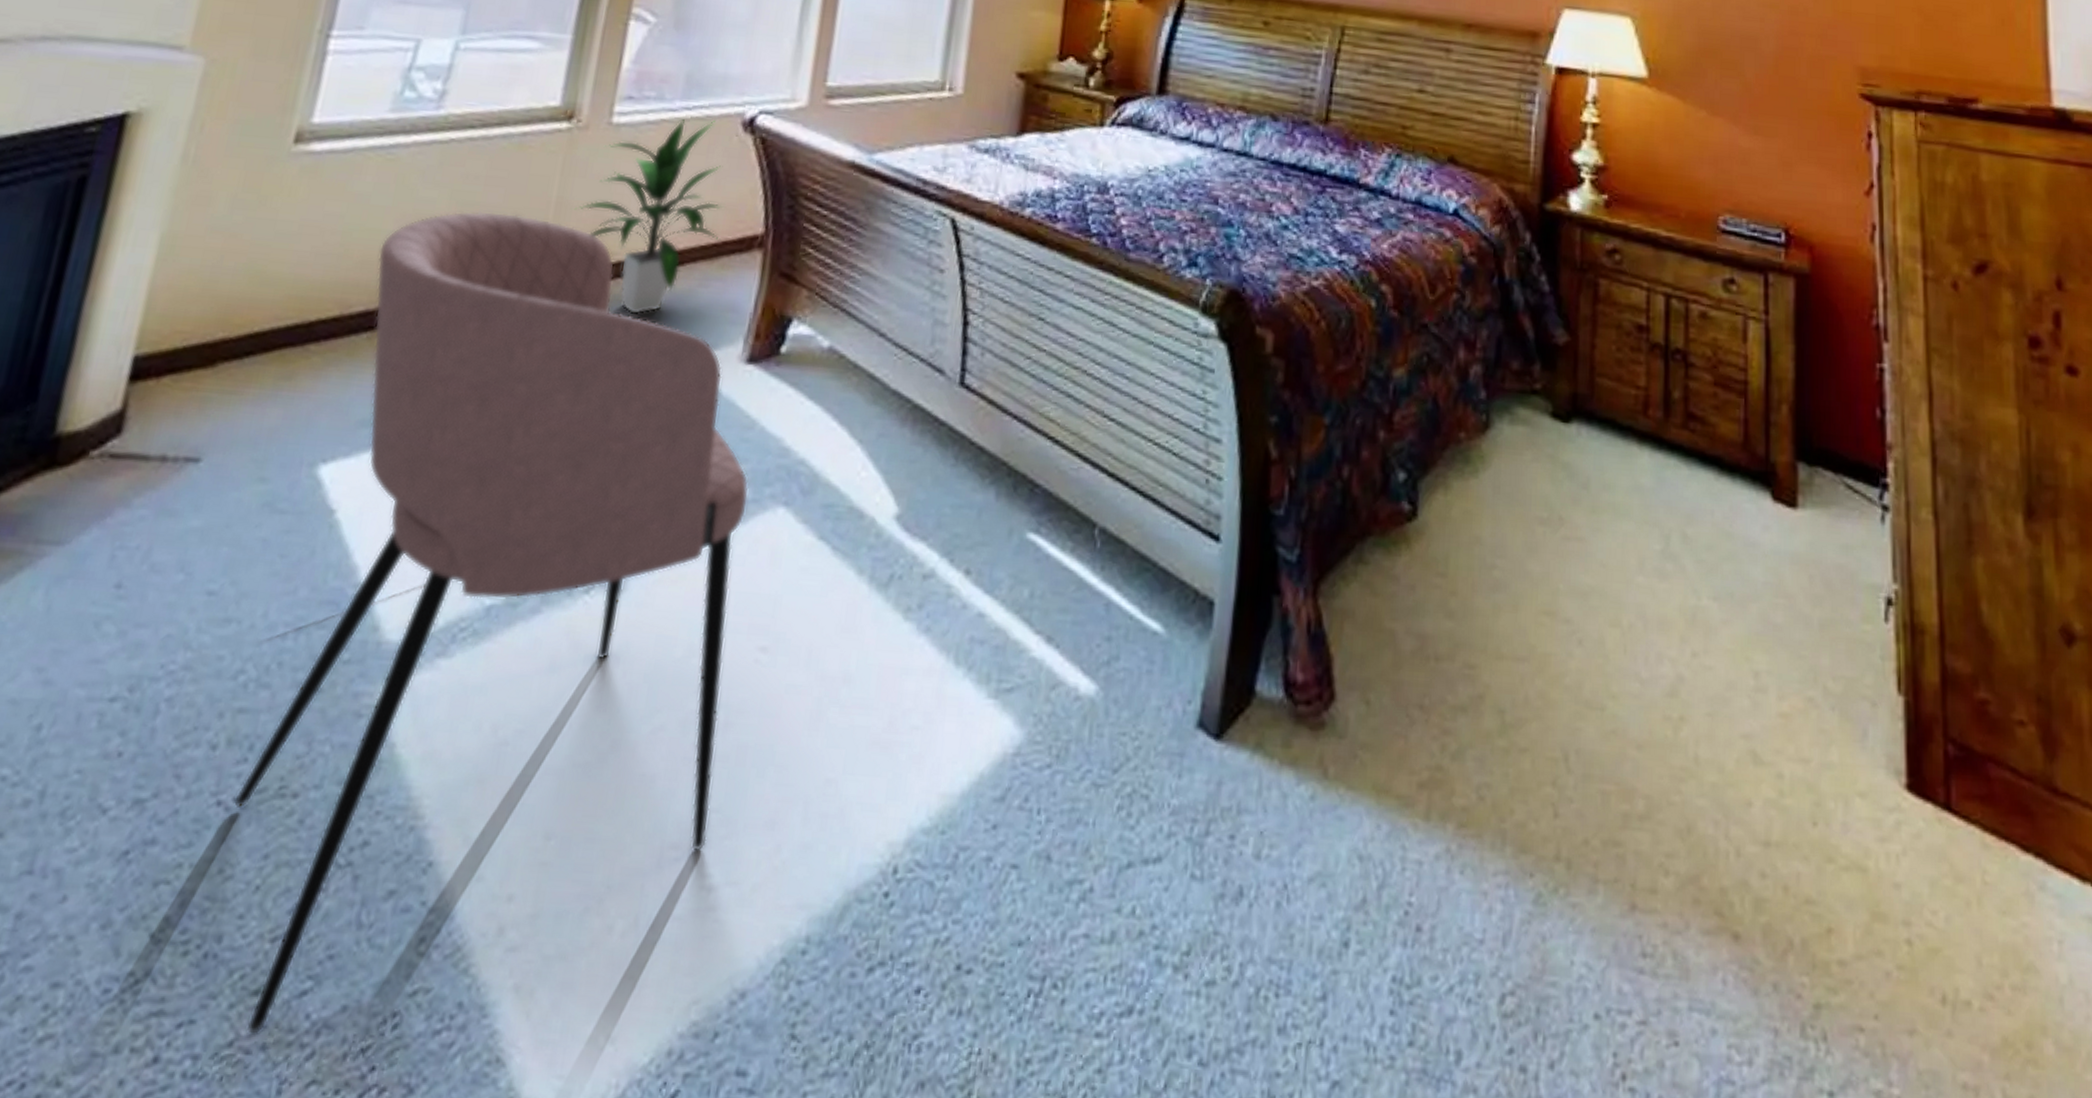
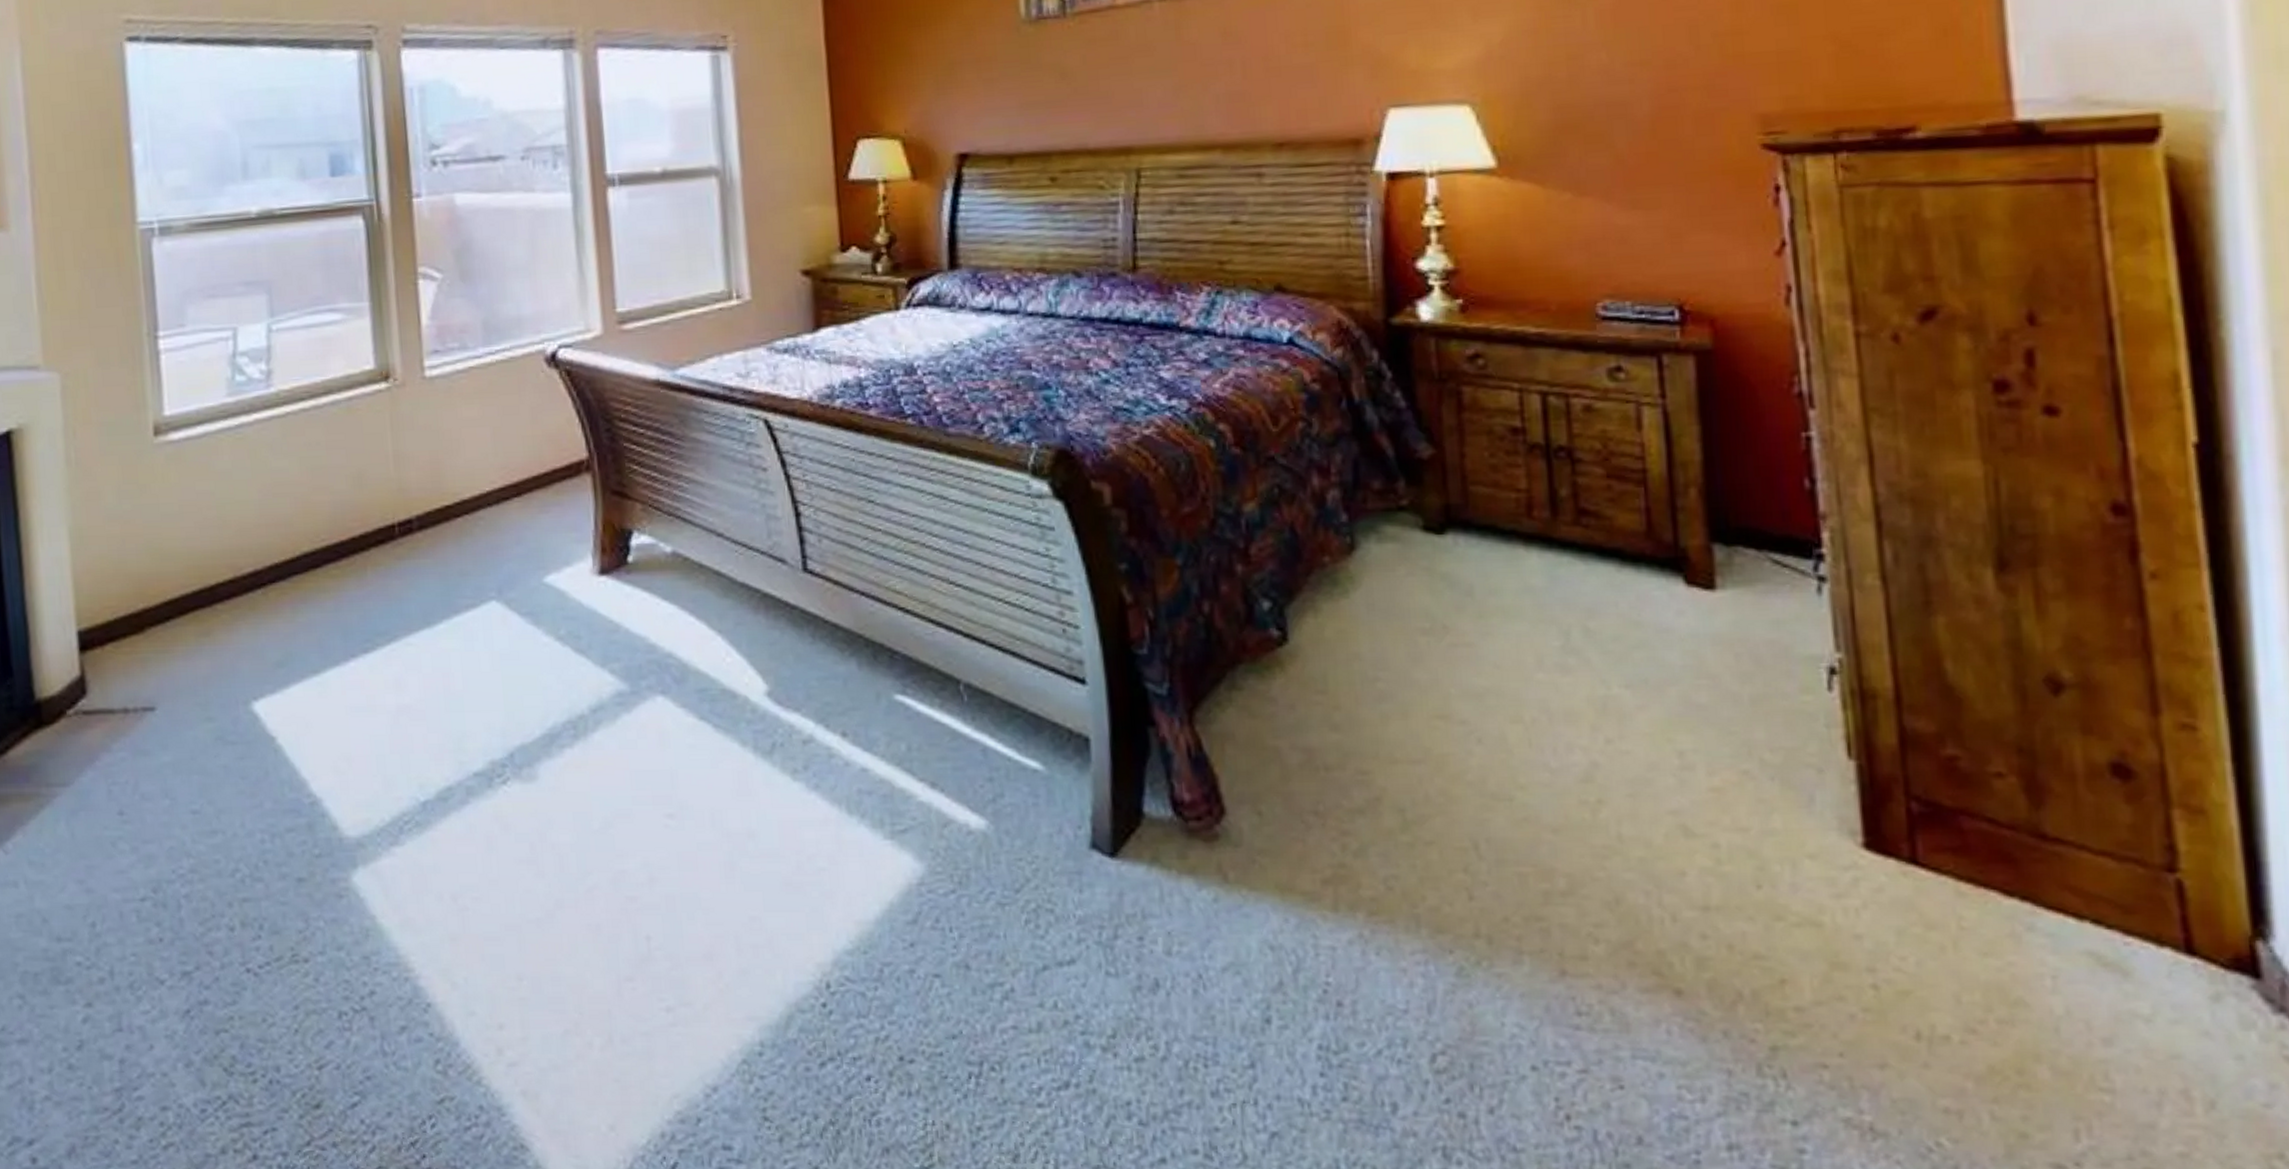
armchair: present [233,211,750,1036] -> none [251,470,656,1137]
indoor plant: present [574,119,724,315] -> none [411,360,550,546]

